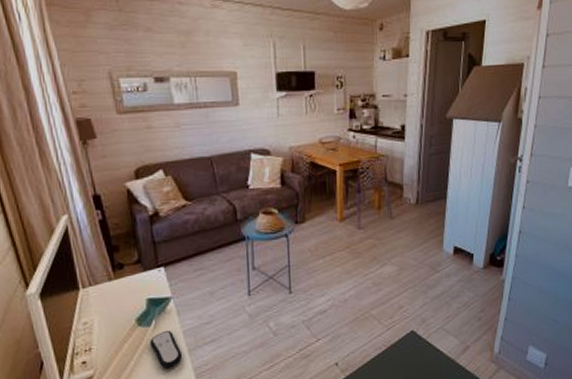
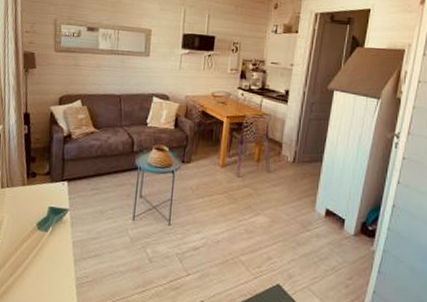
remote control: present [150,330,183,369] -> none [44,238,69,274]

